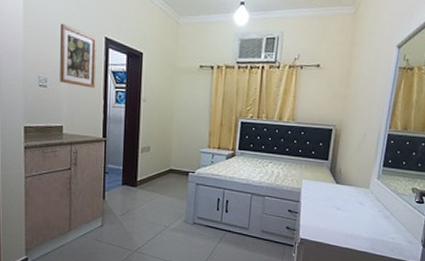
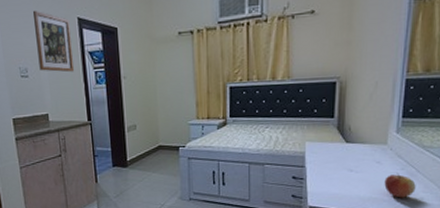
apple: none [364,214,390,237] -> present [384,173,416,198]

